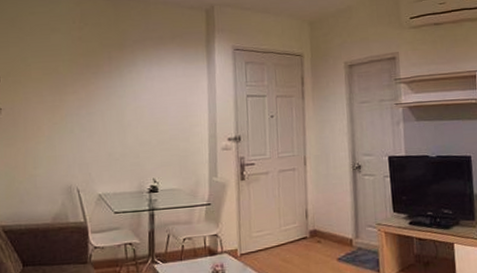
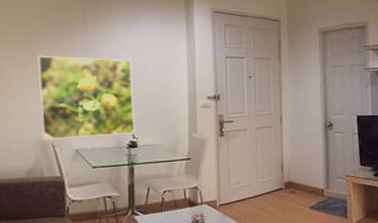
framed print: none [65,100,156,185] -> present [37,55,135,140]

